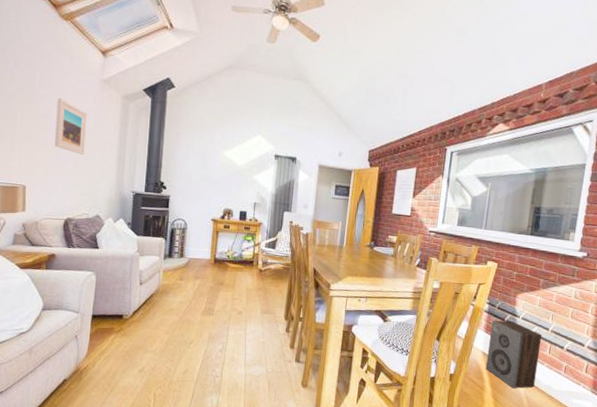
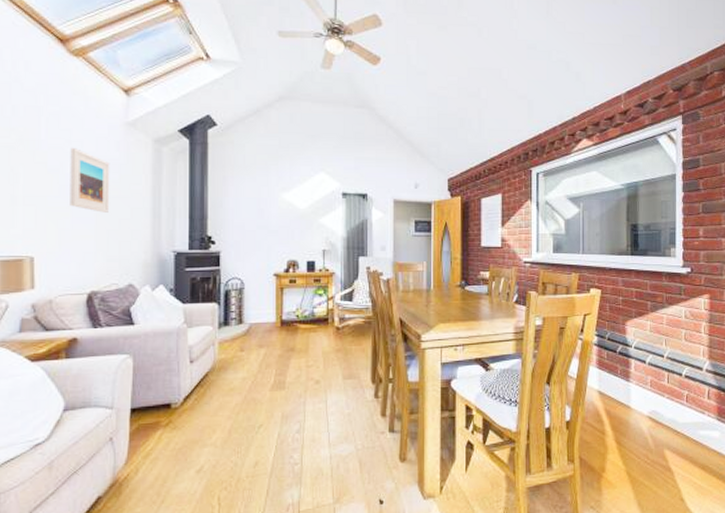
speaker: present [485,320,543,389] -> none [603,351,659,428]

